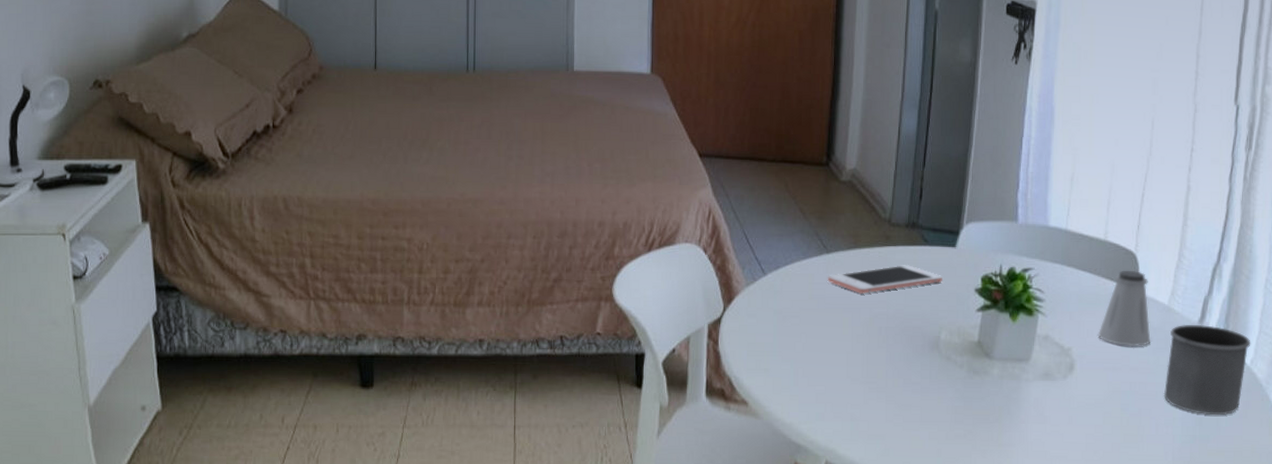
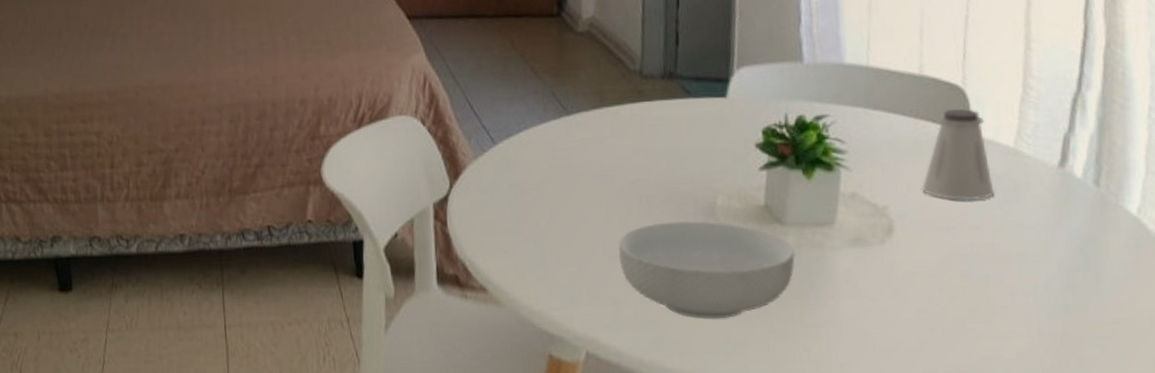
cell phone: present [827,265,942,294] -> none [570,122,713,159]
cereal bowl: none [859,351,999,437] -> present [619,221,796,320]
mug: present [1163,324,1251,416] -> none [1018,168,1136,280]

